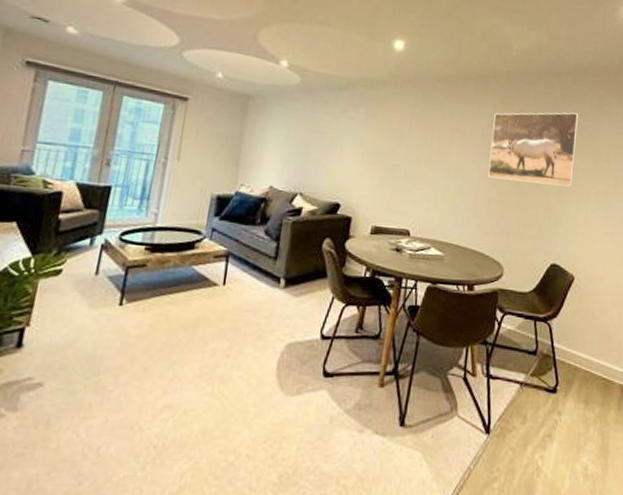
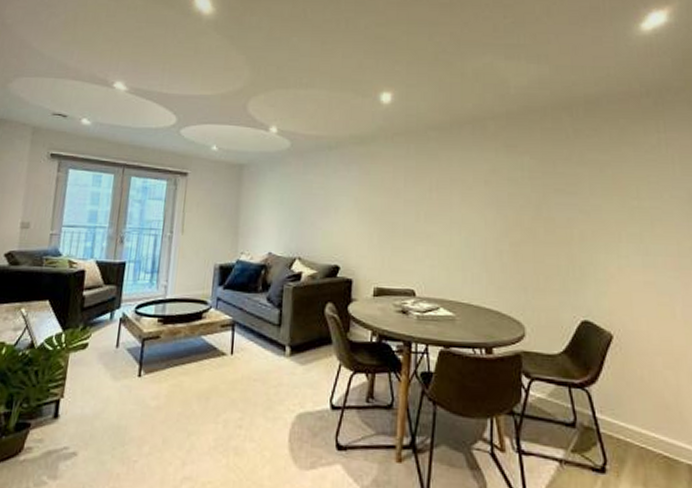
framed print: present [488,112,579,187] -> none [496,148,598,232]

